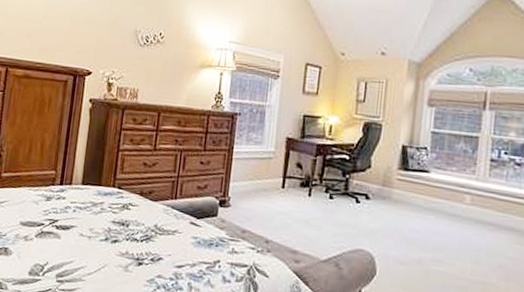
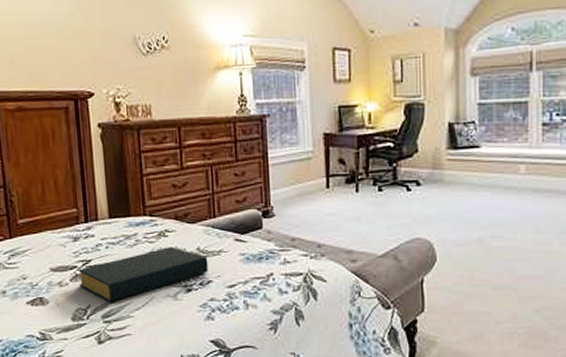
hardback book: none [41,219,163,263] -> present [77,247,209,302]

